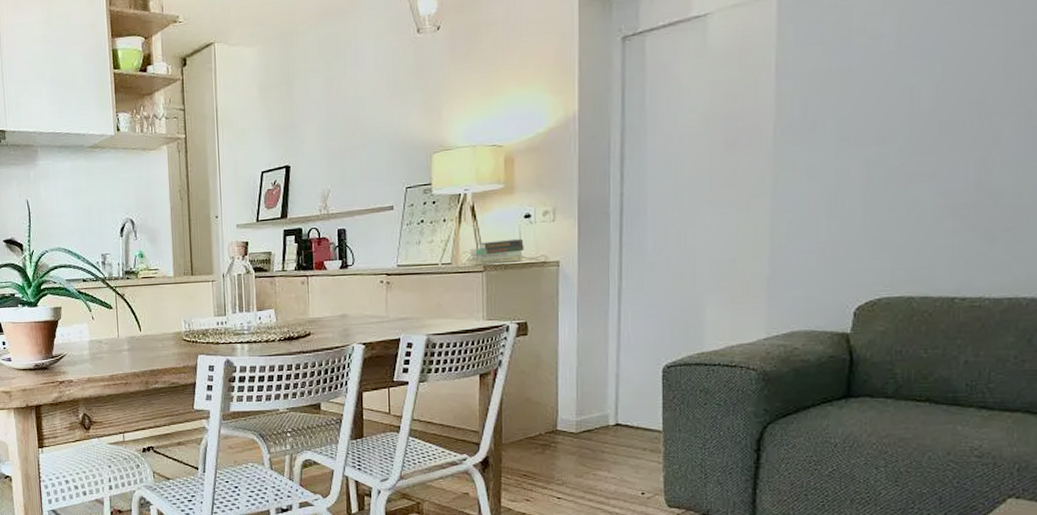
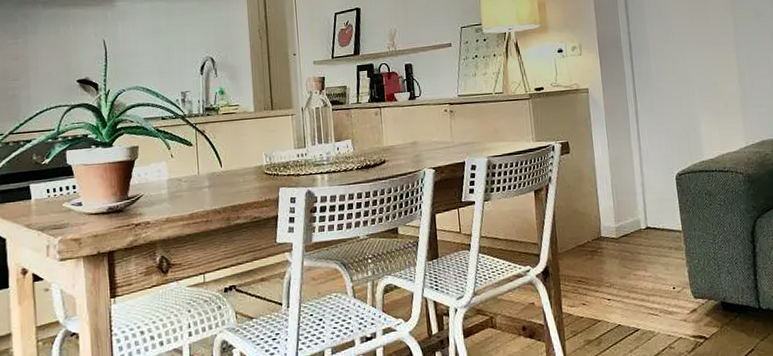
books: present [468,238,524,266] -> none [516,70,560,94]

